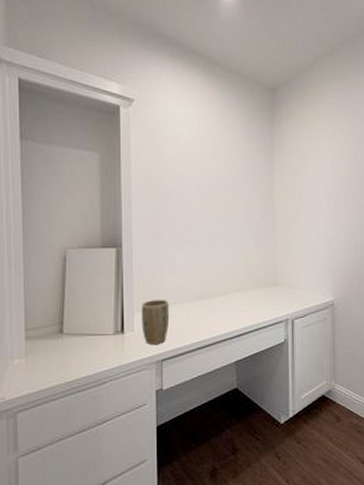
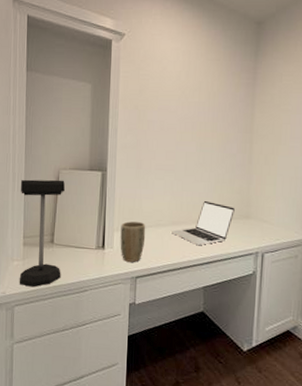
desk lamp: none [18,260,74,387] -> present [20,179,65,287]
laptop: none [196,270,262,318] -> present [170,200,235,245]

